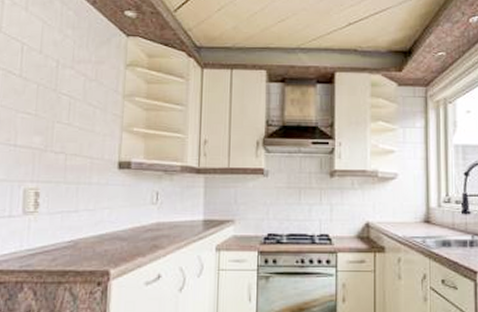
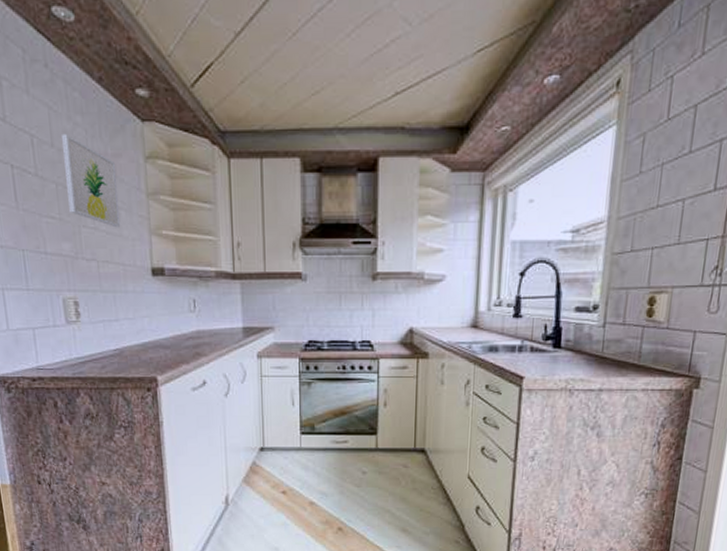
wall art: none [46,43,98,124] -> present [62,133,121,228]

